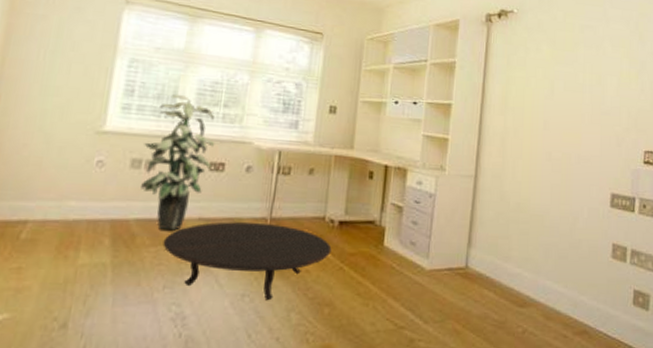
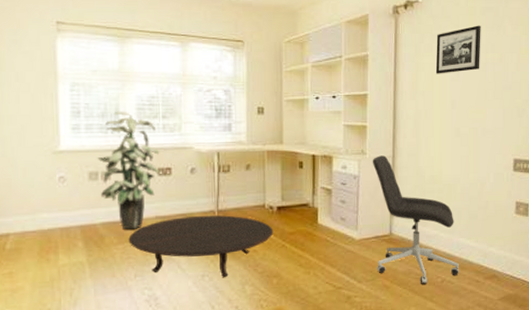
office chair: none [447,173,544,333] -> present [372,155,459,284]
picture frame: none [528,42,579,91] -> present [435,25,481,74]

